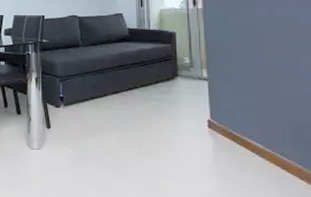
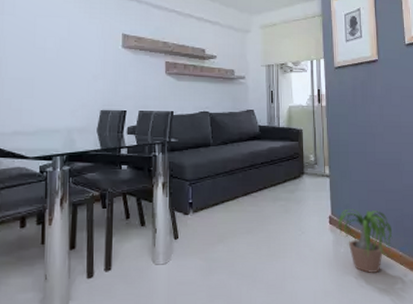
potted plant: none [210,114,289,184] -> present [331,208,393,273]

